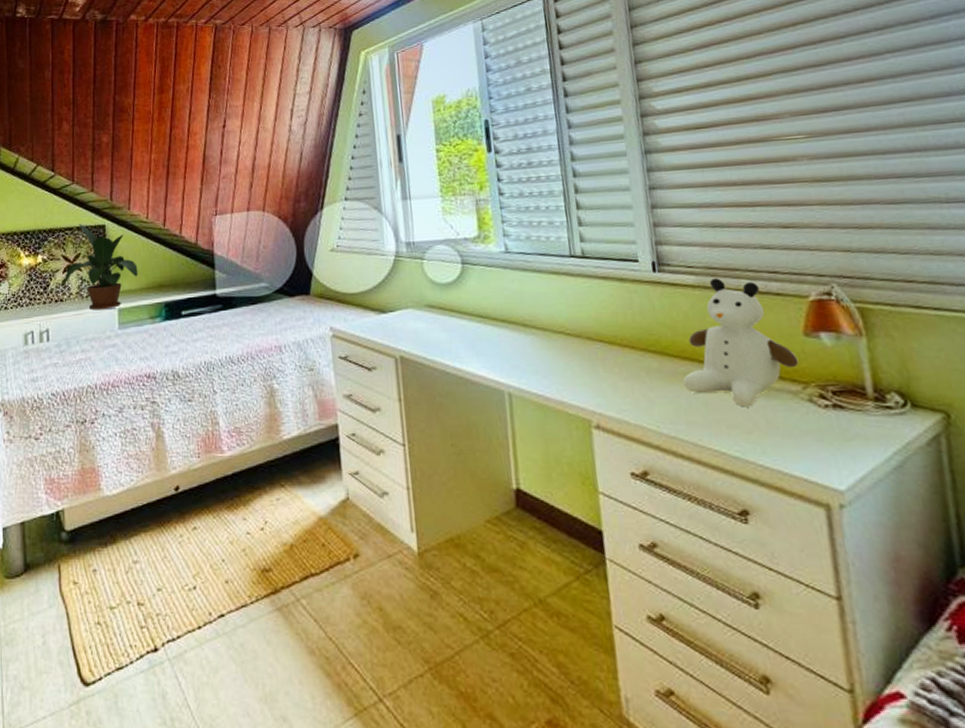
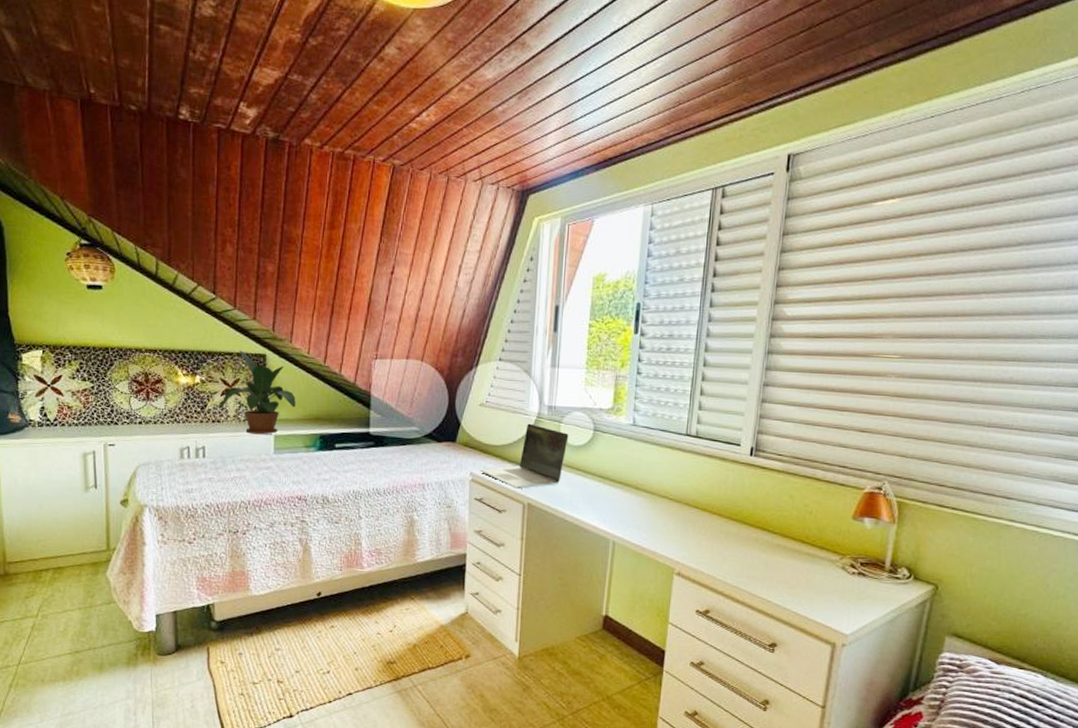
laptop: none [340,264,435,340] -> present [480,423,569,489]
stuffed animal: present [683,278,799,407] -> none [752,466,843,569]

